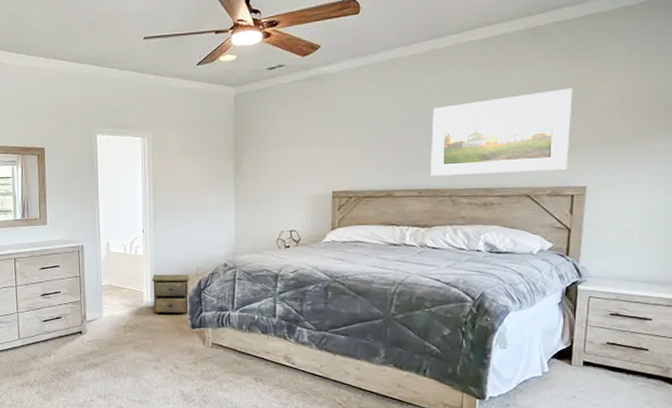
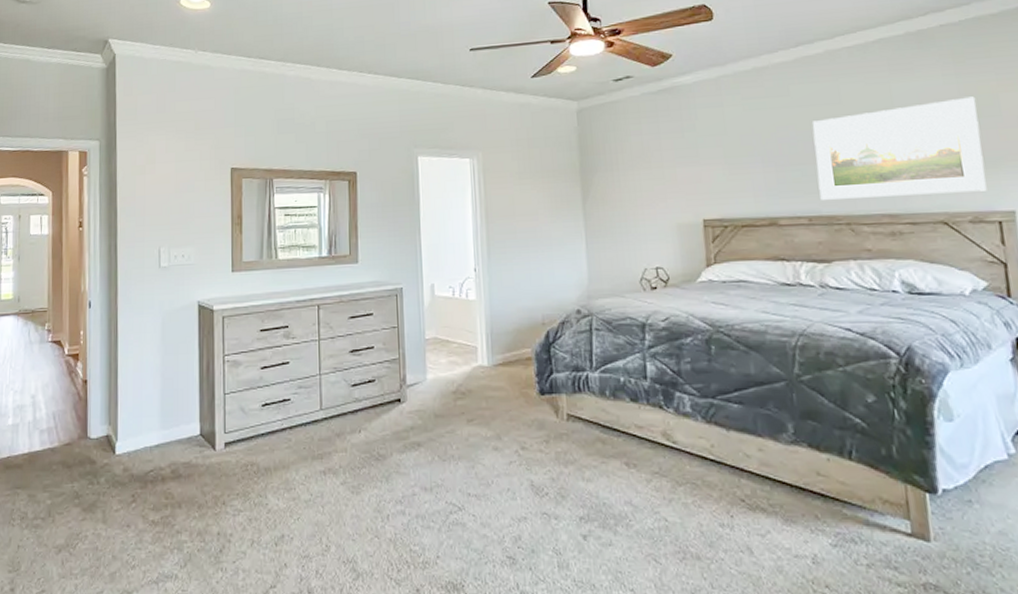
nightstand: present [151,274,190,314] -> none [487,323,537,375]

